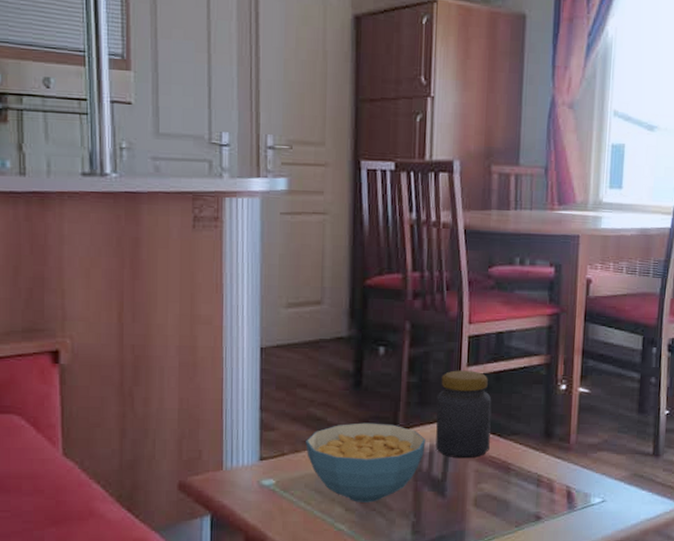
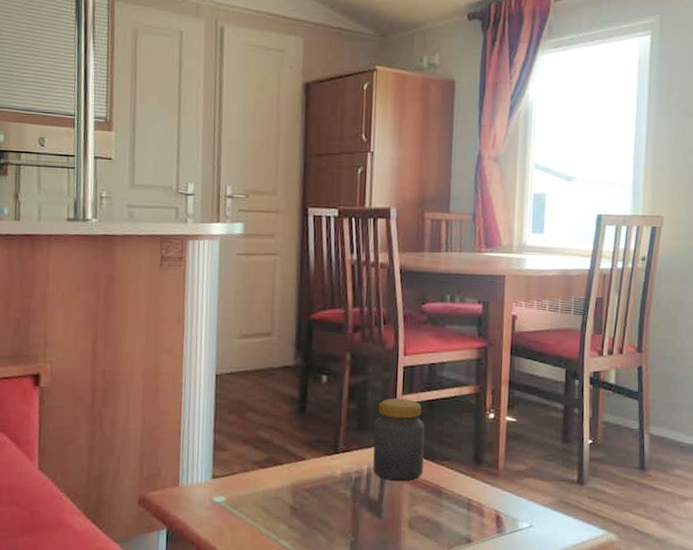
cereal bowl: present [306,422,426,502] -> none [254,445,364,521]

